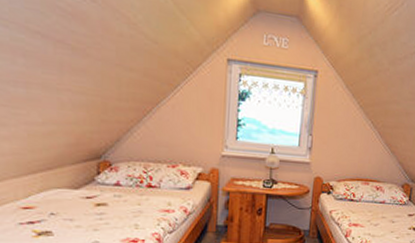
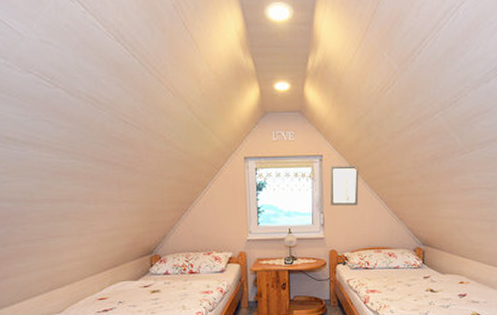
wall art: none [321,84,356,133] -> present [330,166,359,206]

